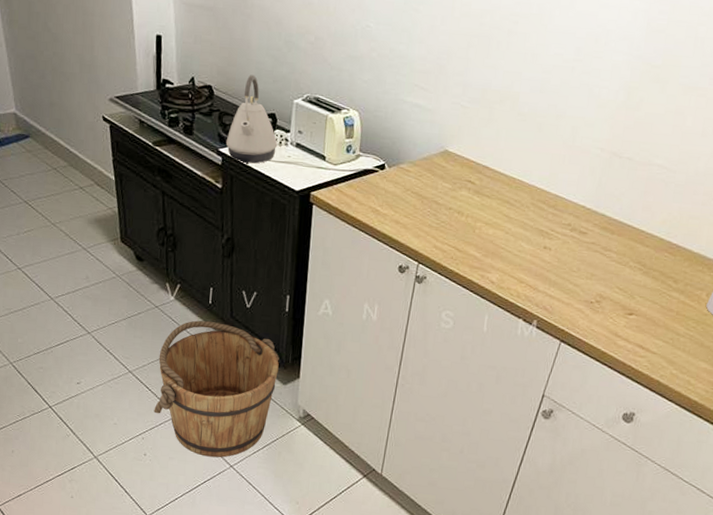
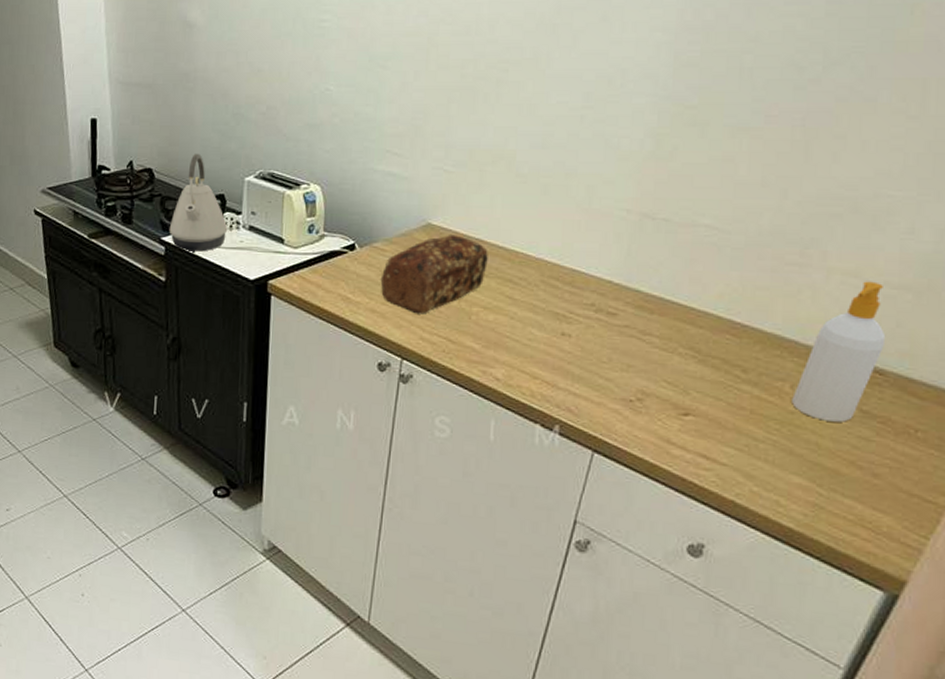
bucket: present [153,320,279,458] -> none [92,434,237,599]
bread loaf: none [404,161,492,226] -> present [380,235,488,313]

